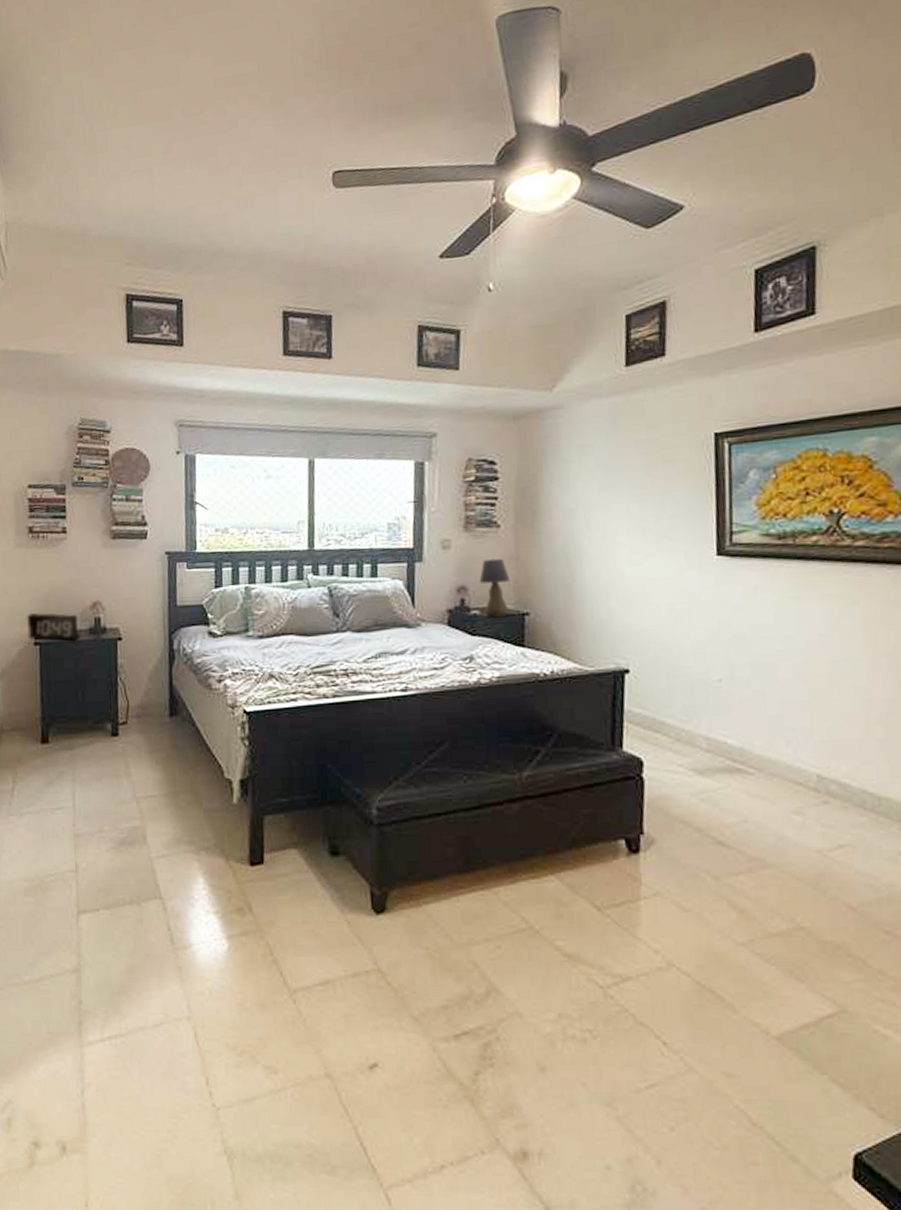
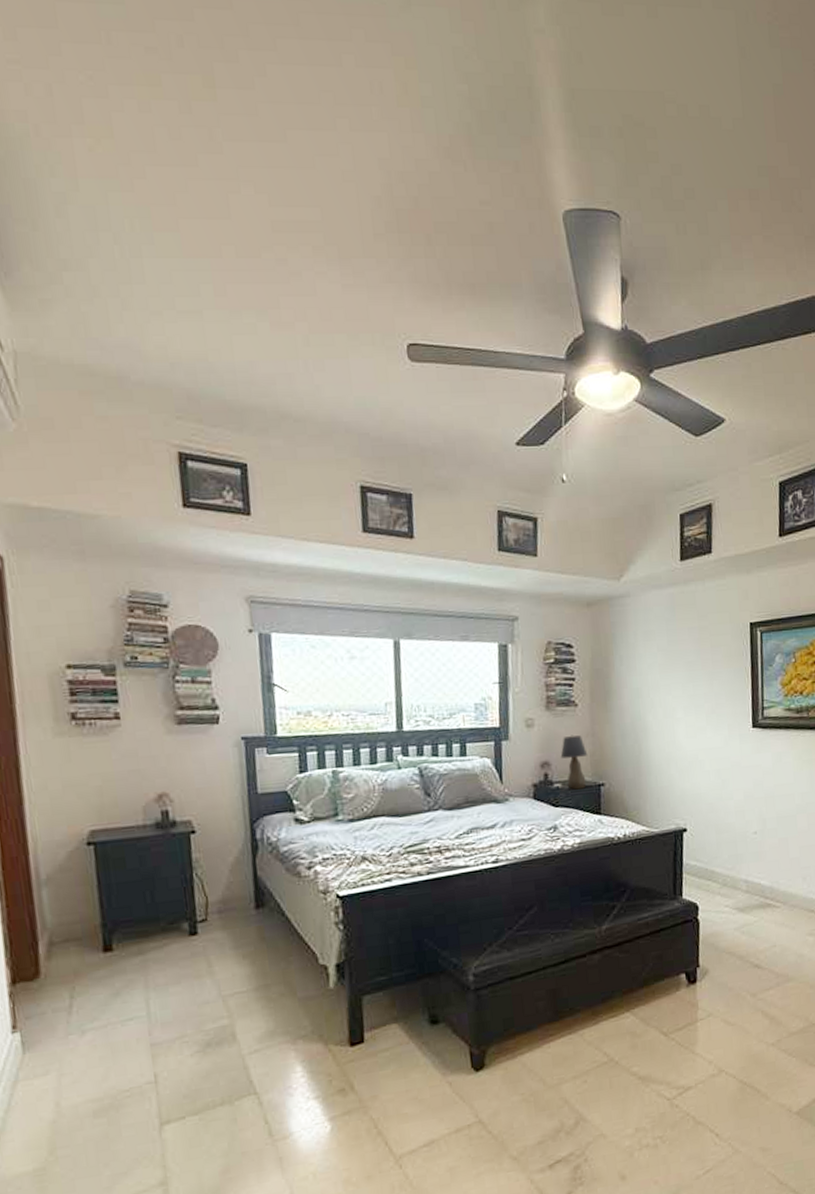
alarm clock: present [26,612,81,642] -> none [74,808,145,841]

